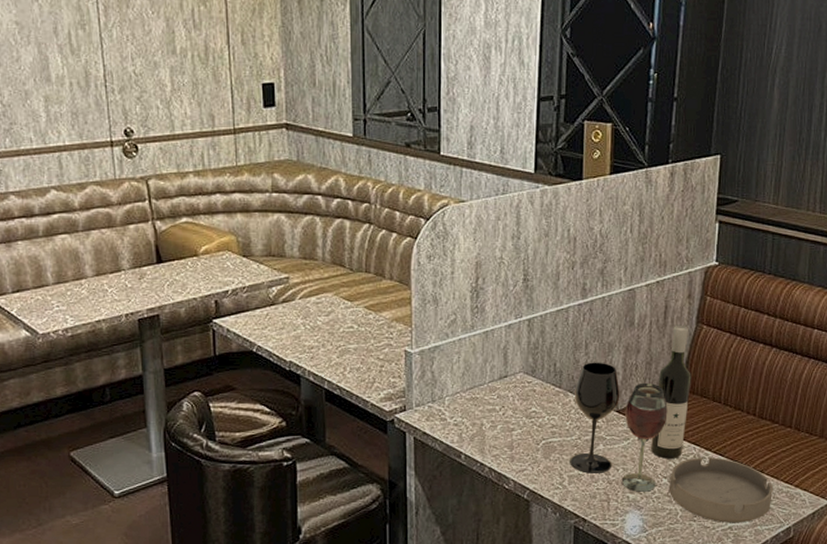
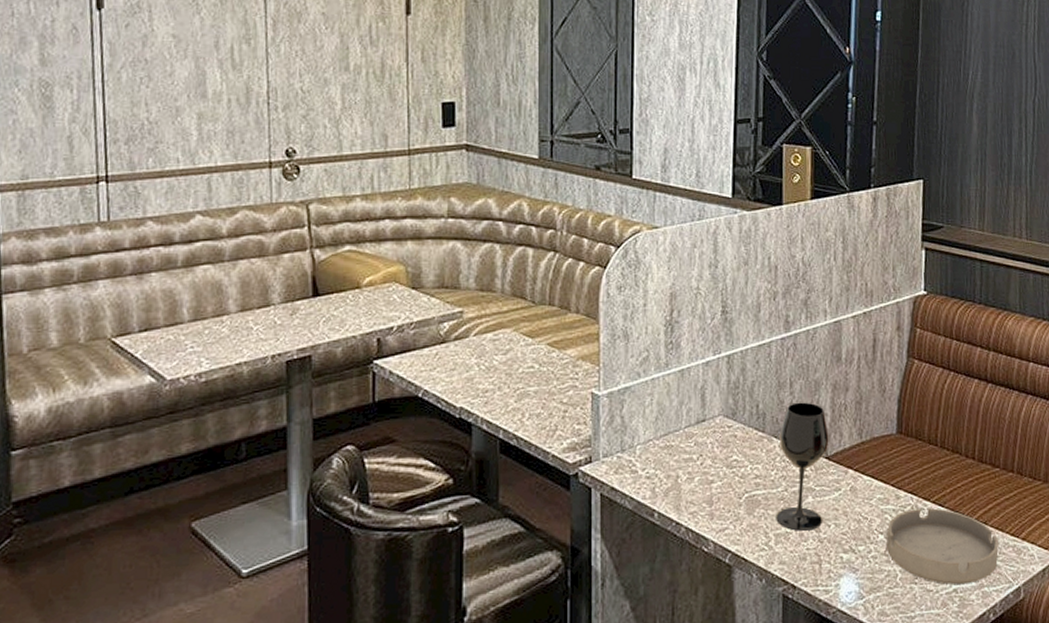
wineglass: present [621,382,668,492] -> none [833,424,881,551]
bottle: present [650,324,691,459] -> none [863,359,905,511]

